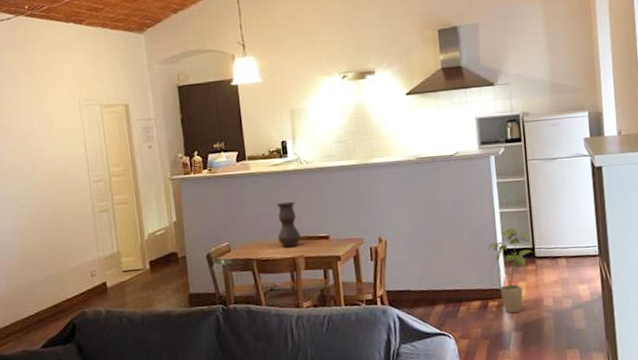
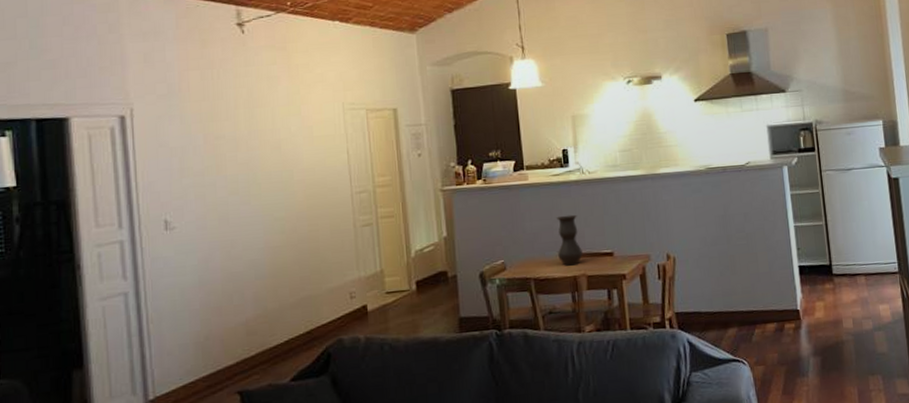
house plant: present [488,228,534,314] -> none [783,243,831,337]

